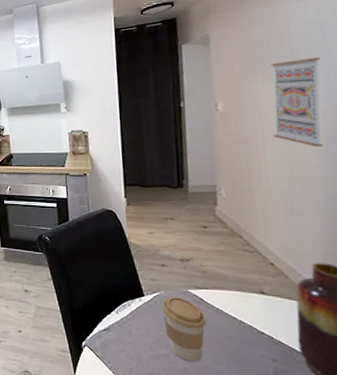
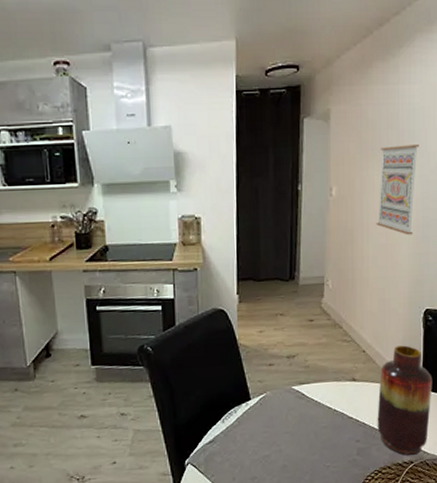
coffee cup: present [161,296,206,362] -> none [266,394,305,458]

